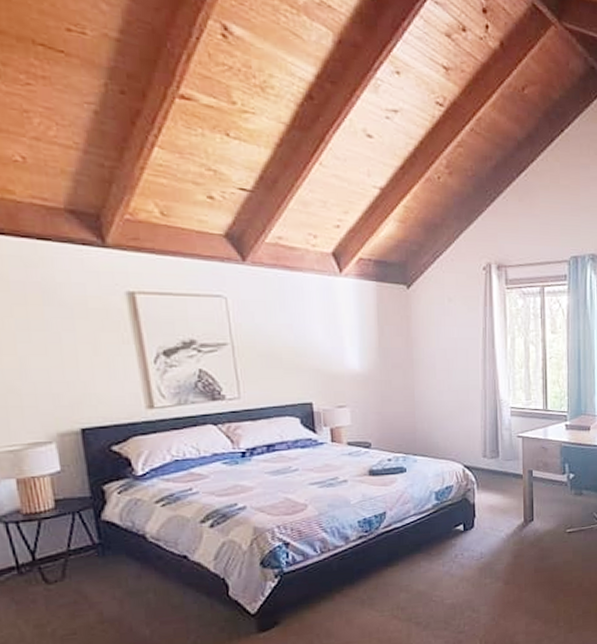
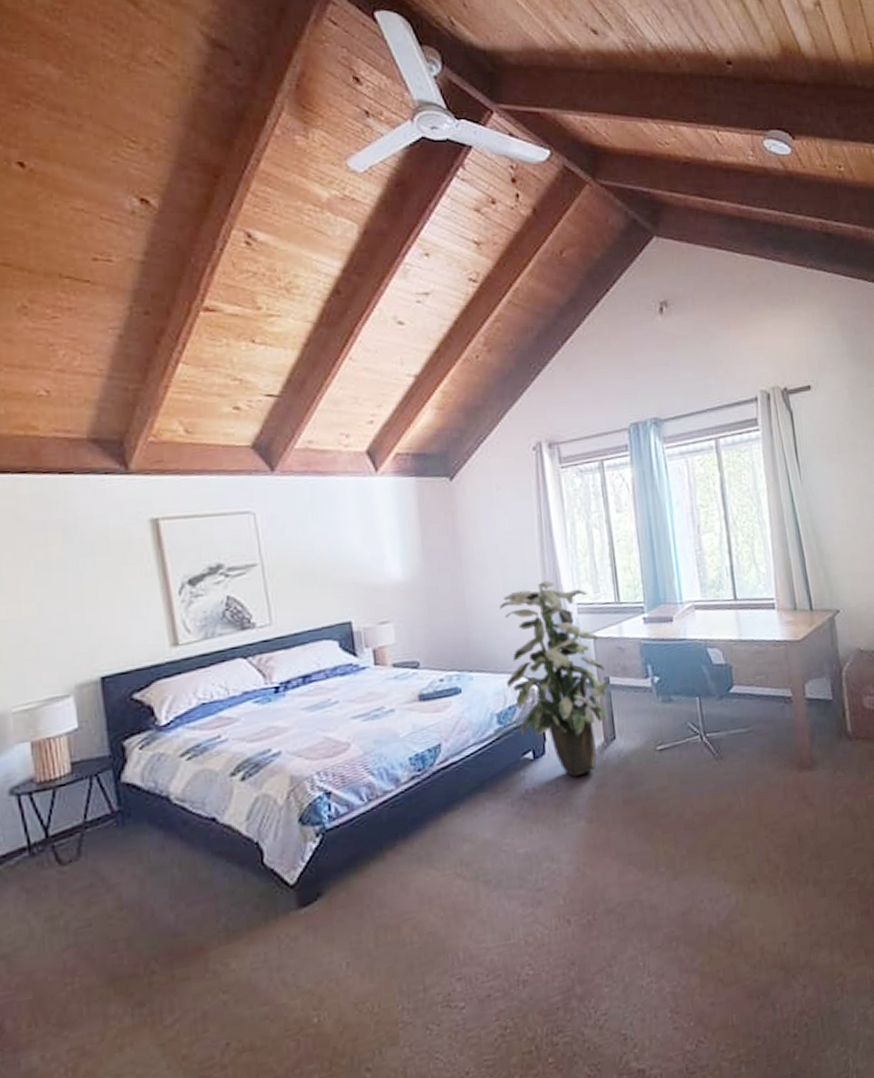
indoor plant: none [444,384,533,548] -> present [500,580,610,777]

